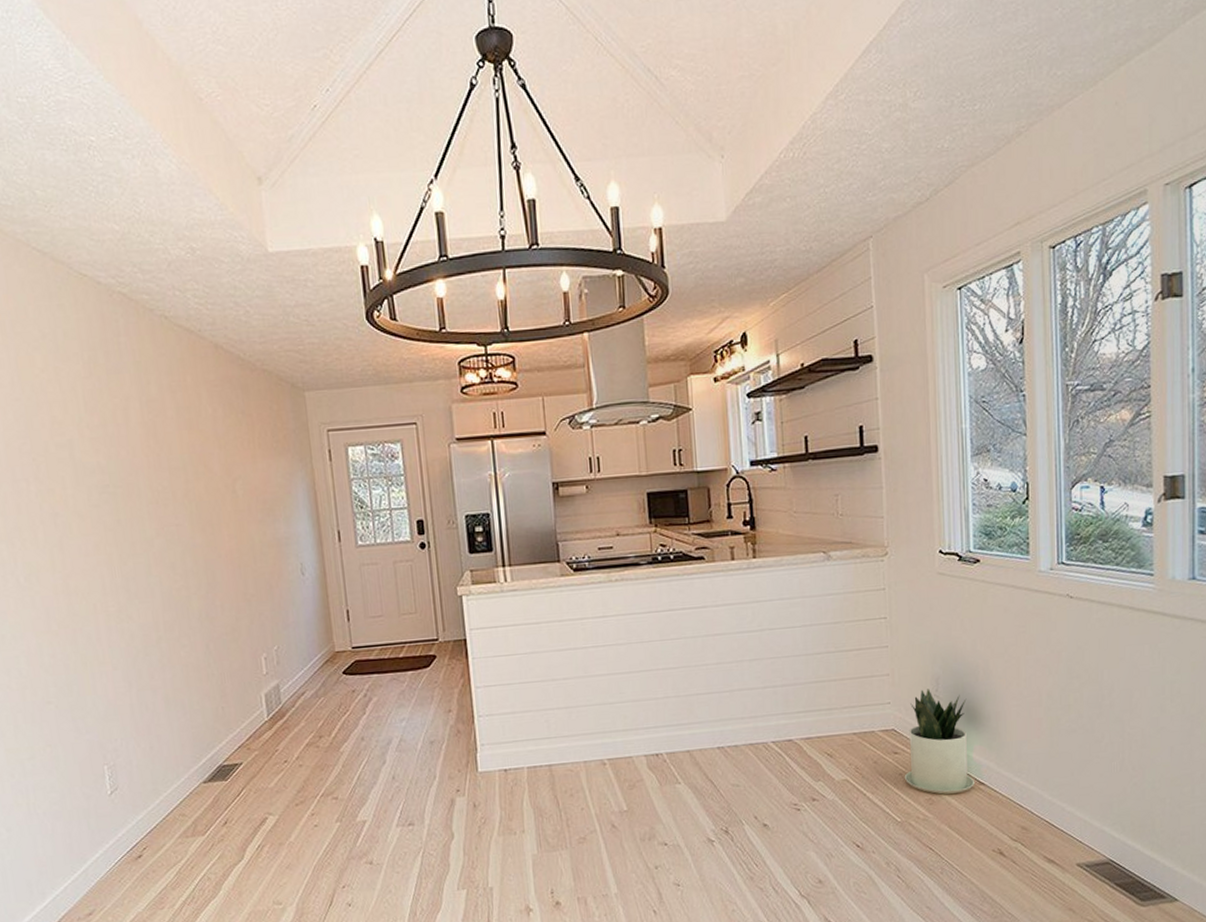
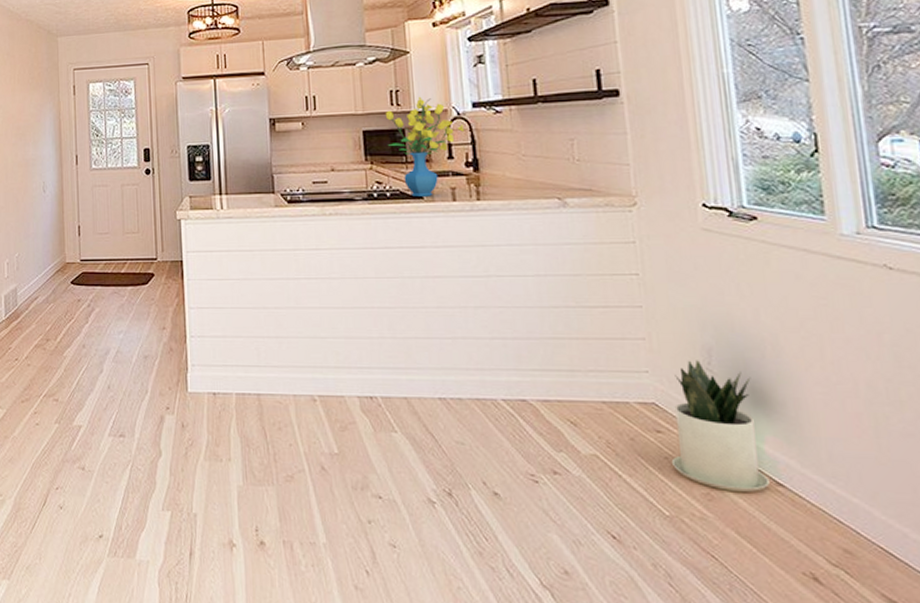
bouquet: none [668,455,743,558] -> present [385,96,465,197]

